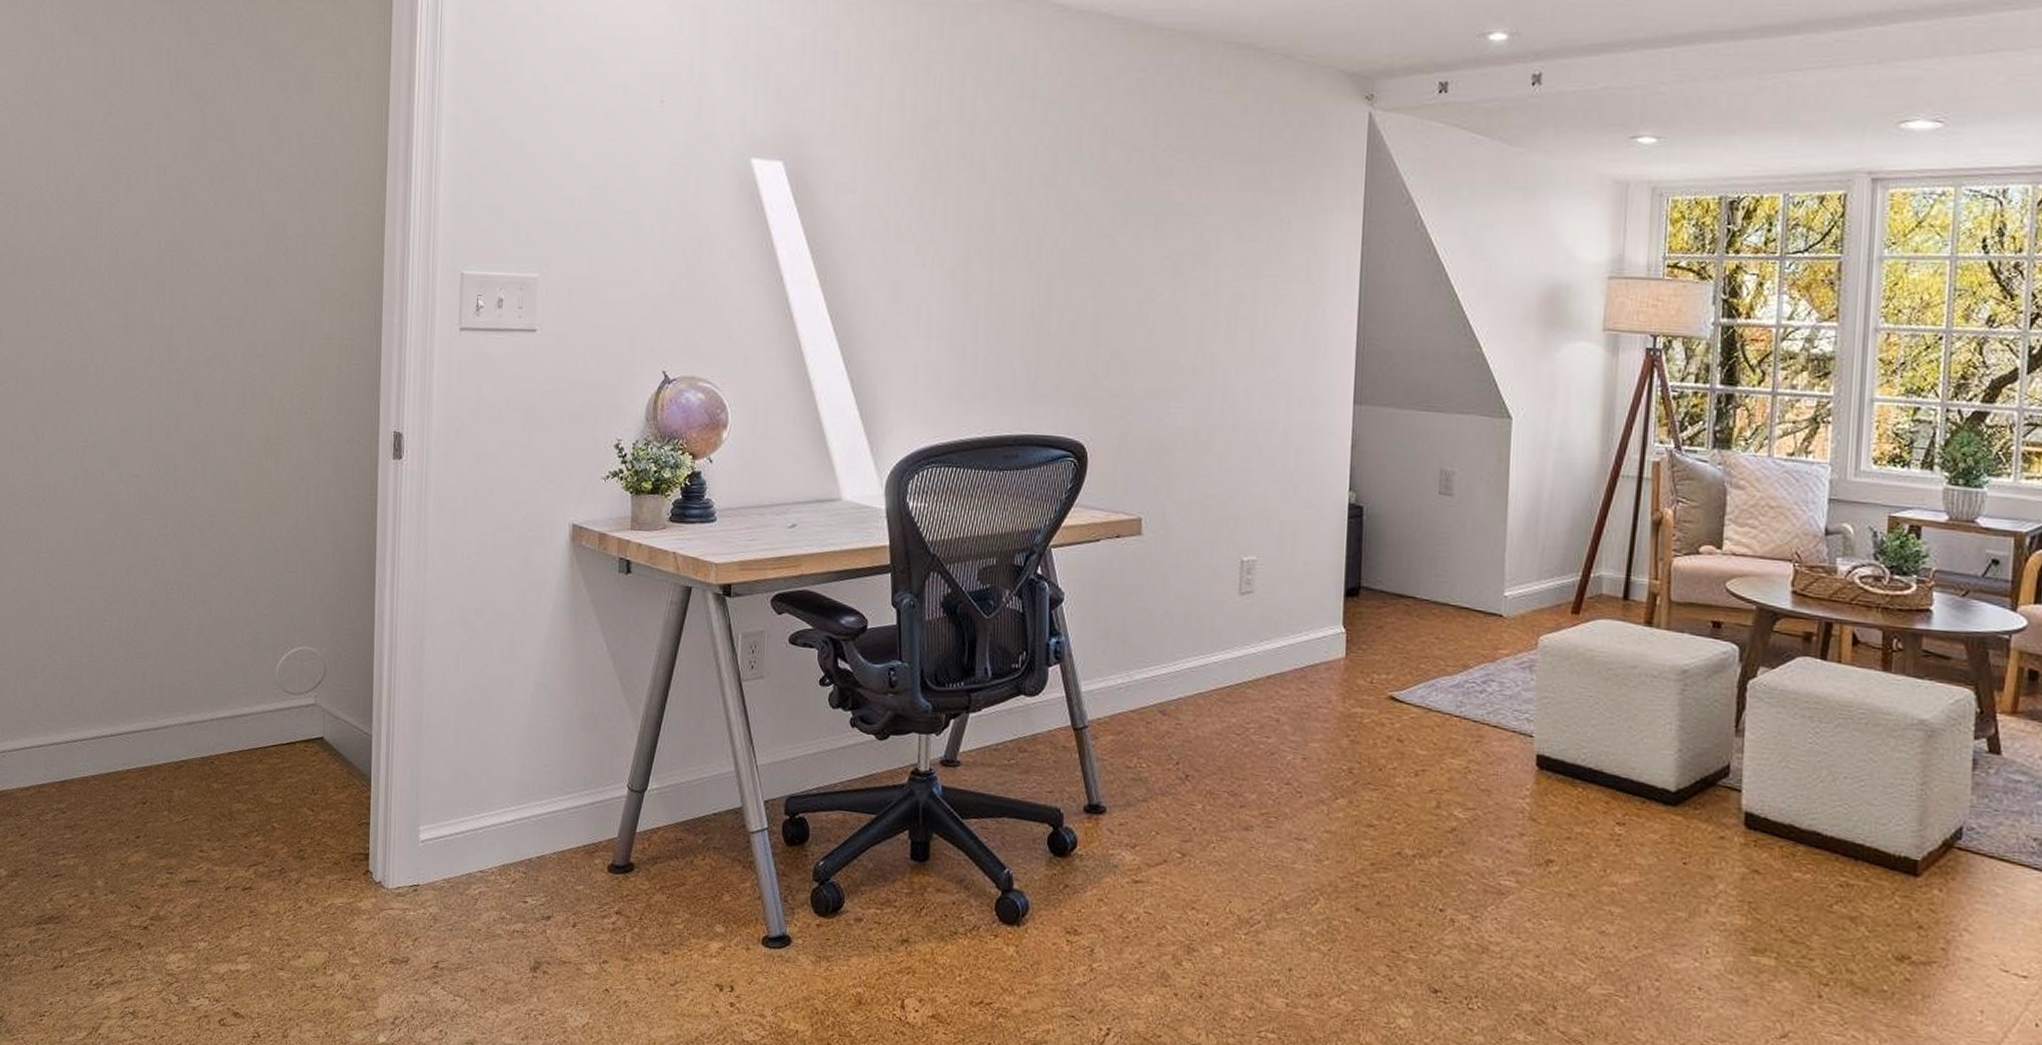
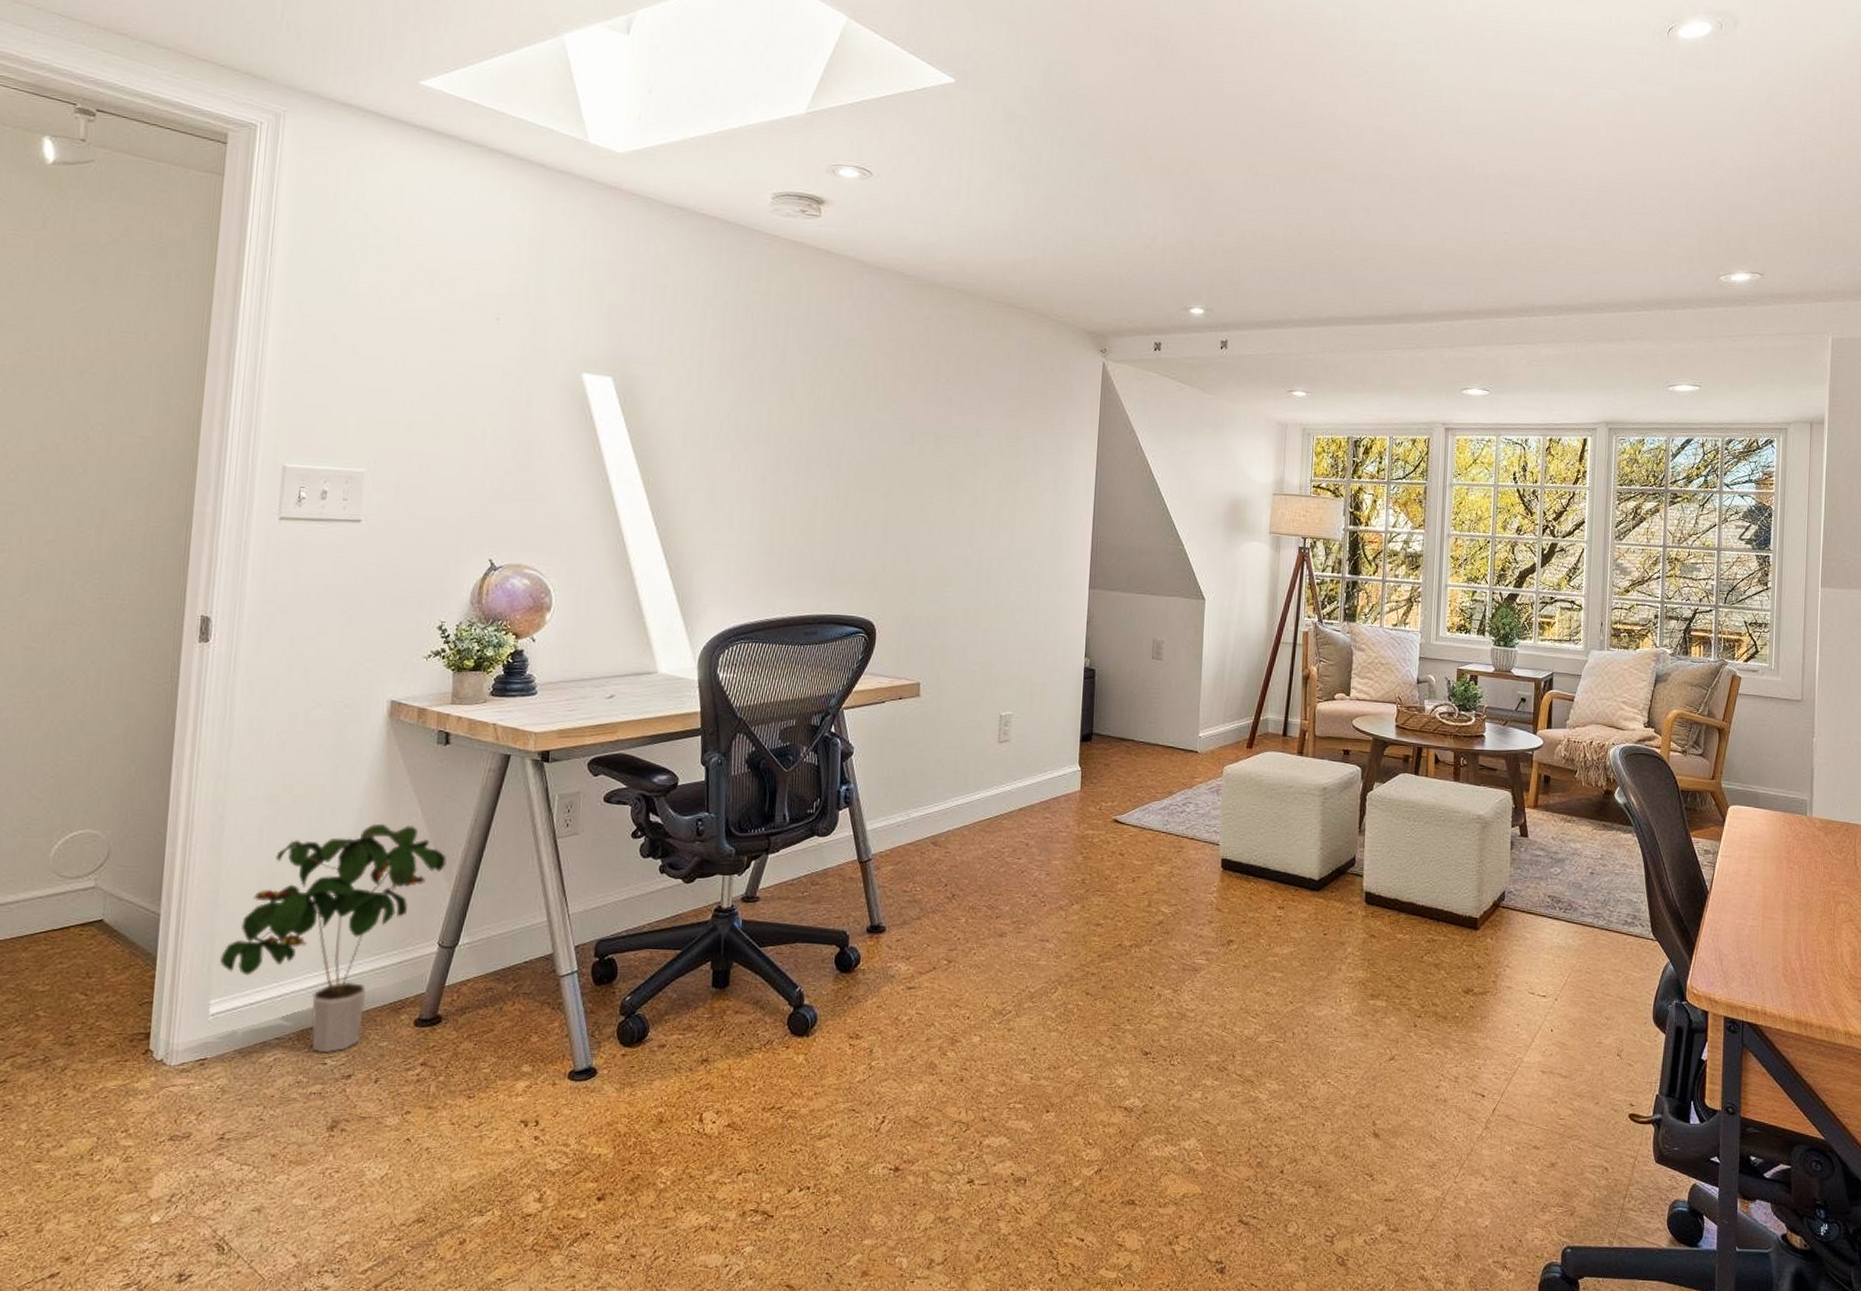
potted plant: none [426,655,633,892] -> present [219,823,447,1054]

